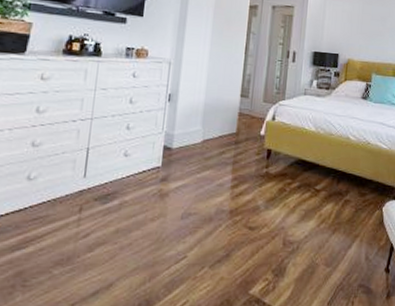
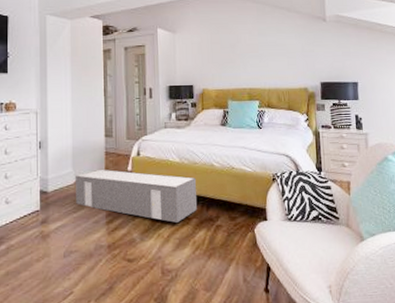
architectural model: none [201,130,331,193] -> present [76,169,198,223]

